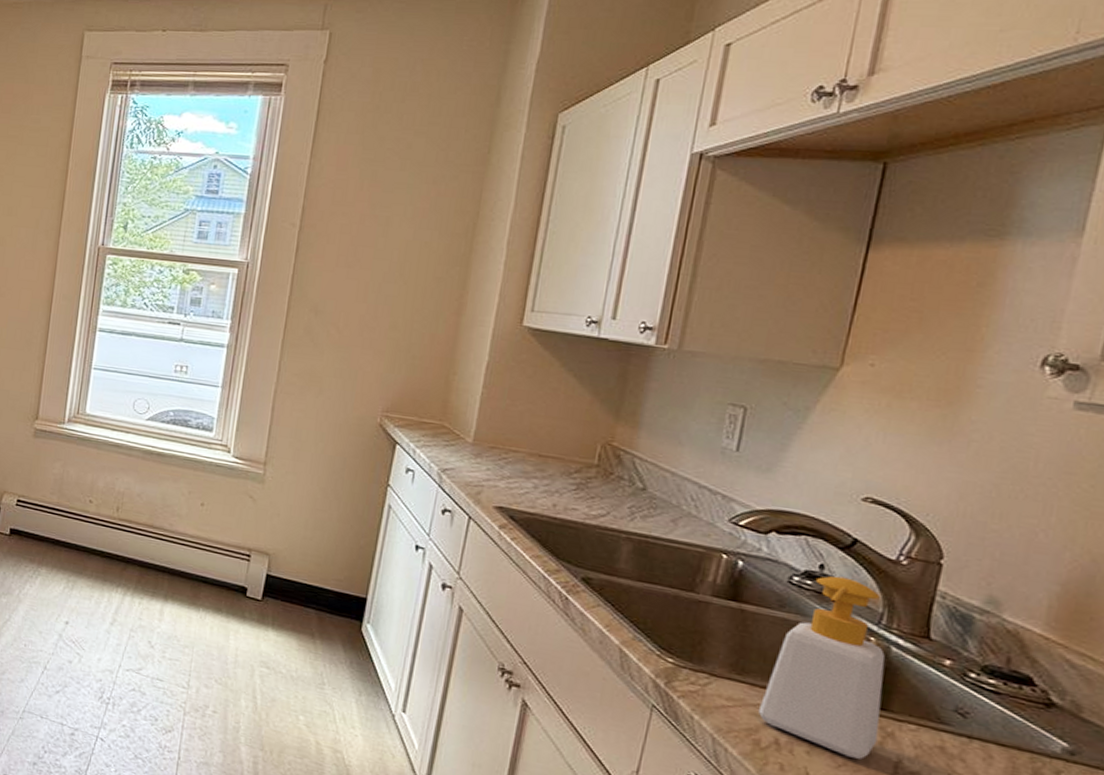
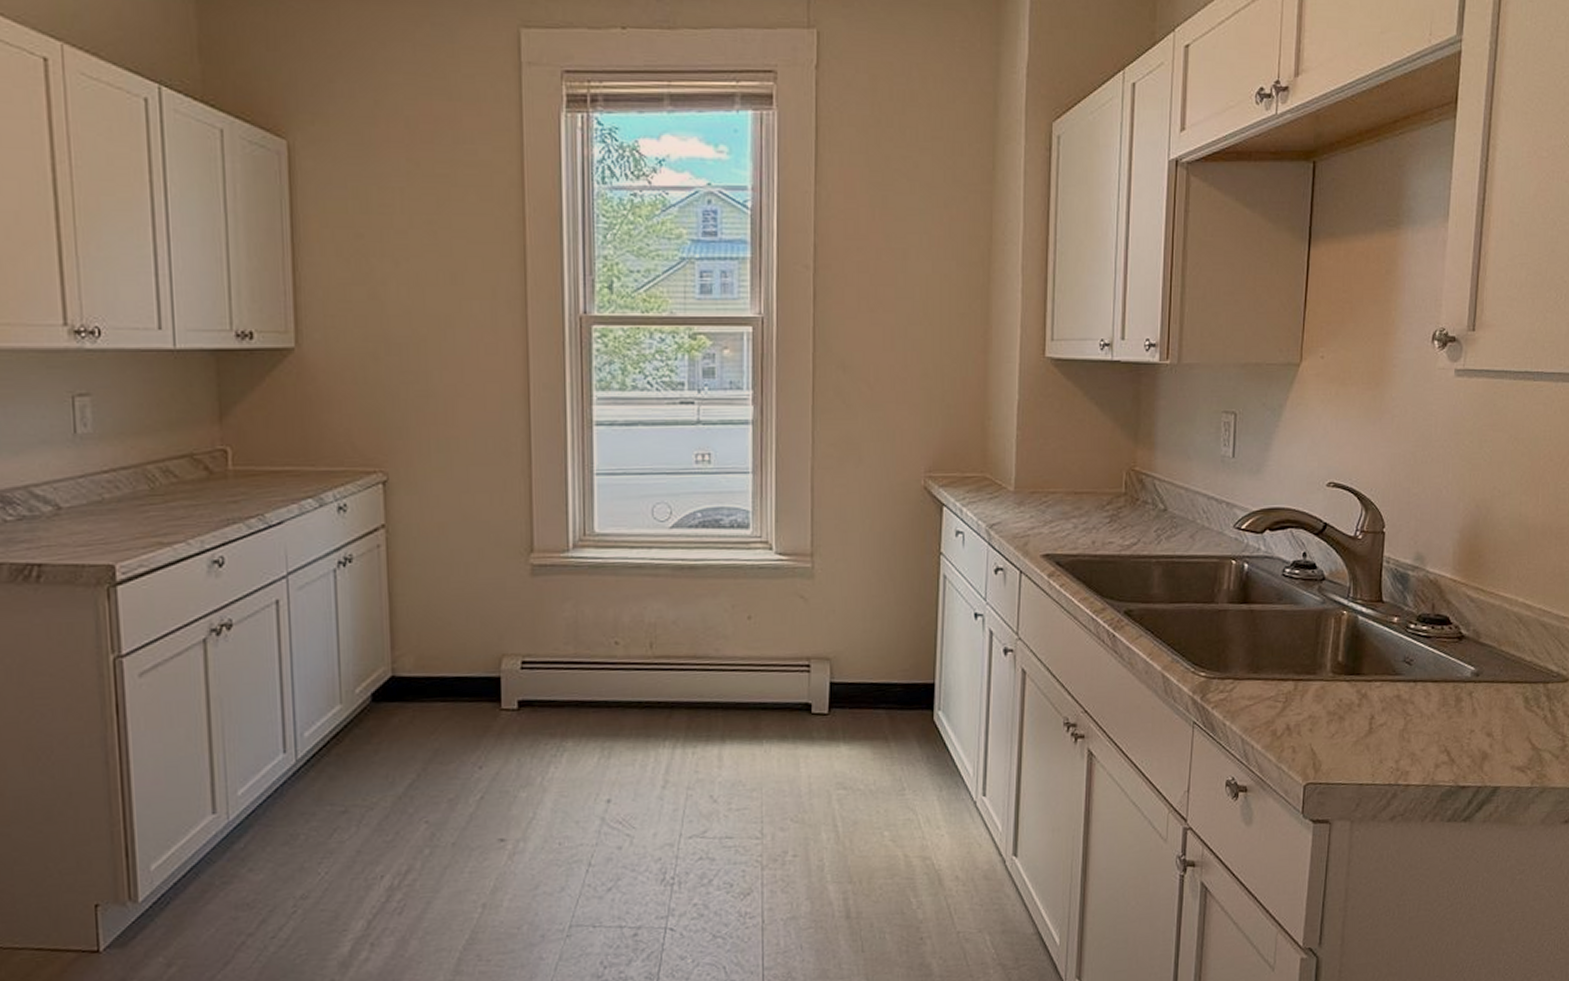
soap bottle: present [757,576,885,760] -> none [1272,560,1357,725]

